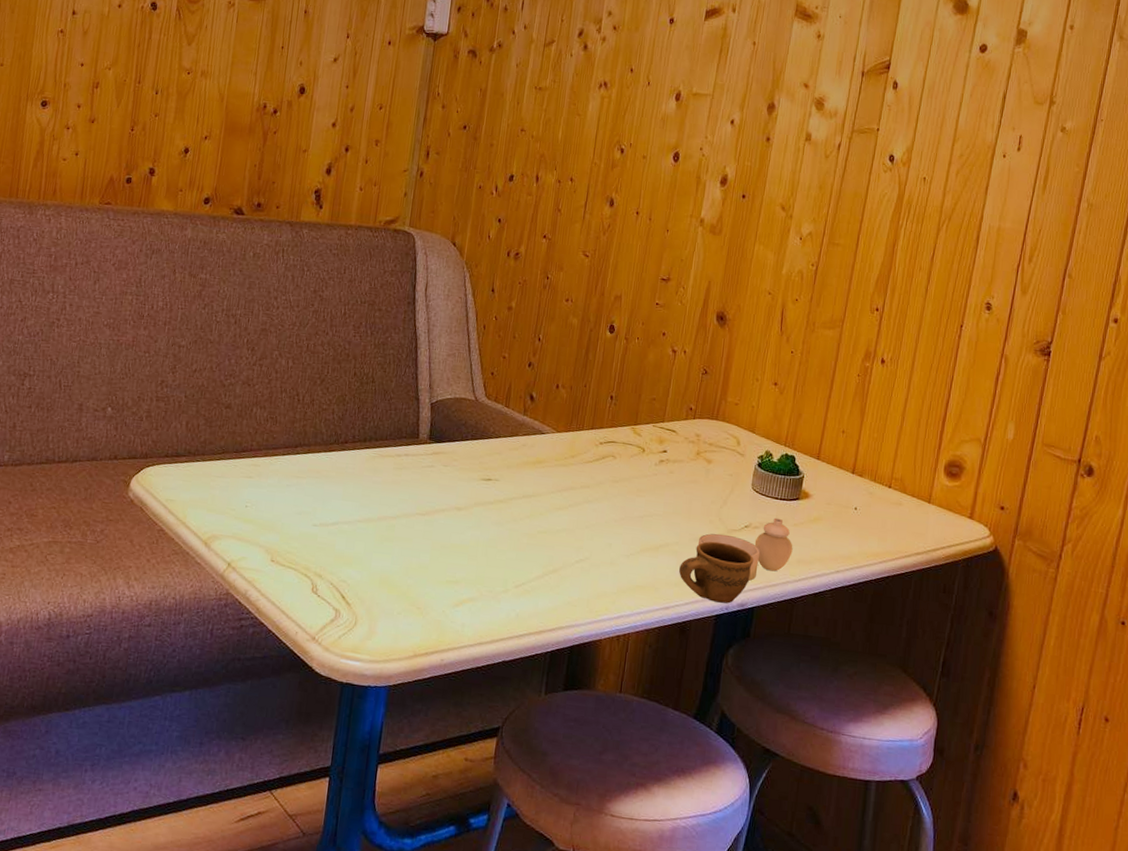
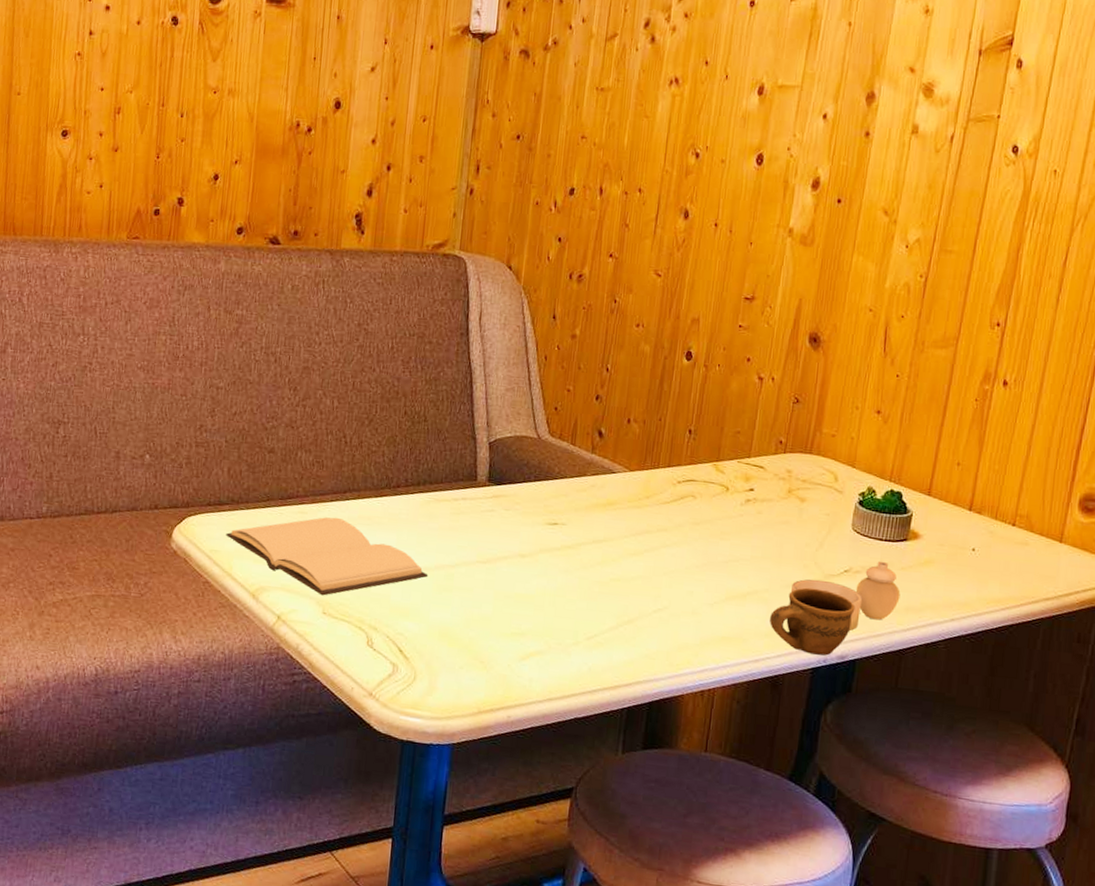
book: none [181,470,372,545] -> present [226,517,429,596]

